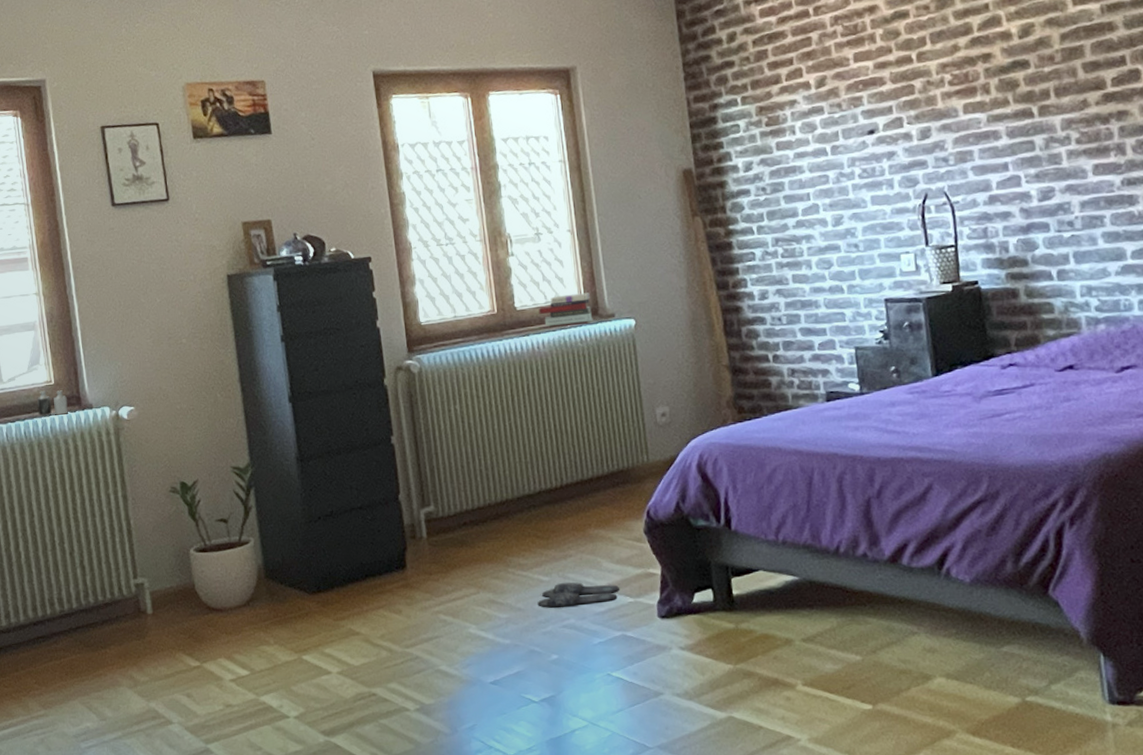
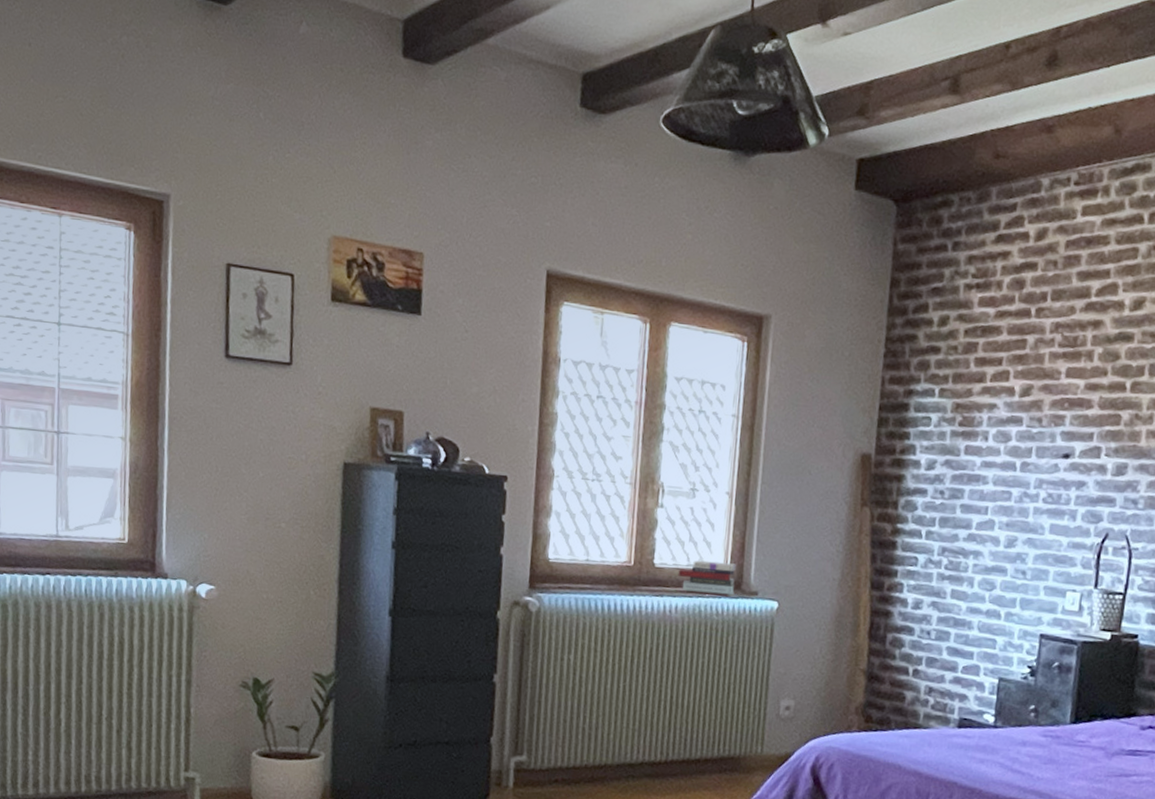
candle: present [37,390,68,416] -> none [103,548,140,579]

